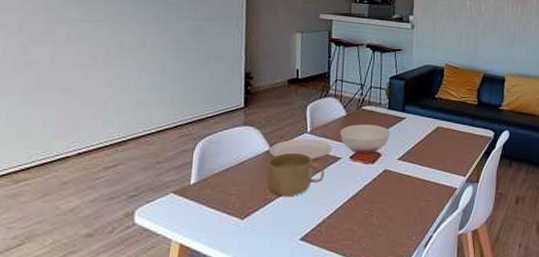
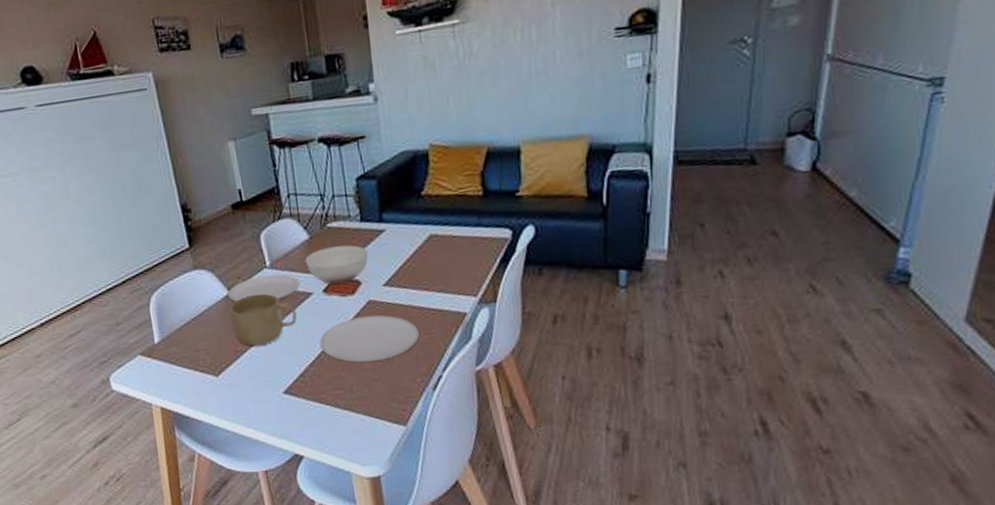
plate: none [339,181,419,219] -> present [319,315,419,363]

